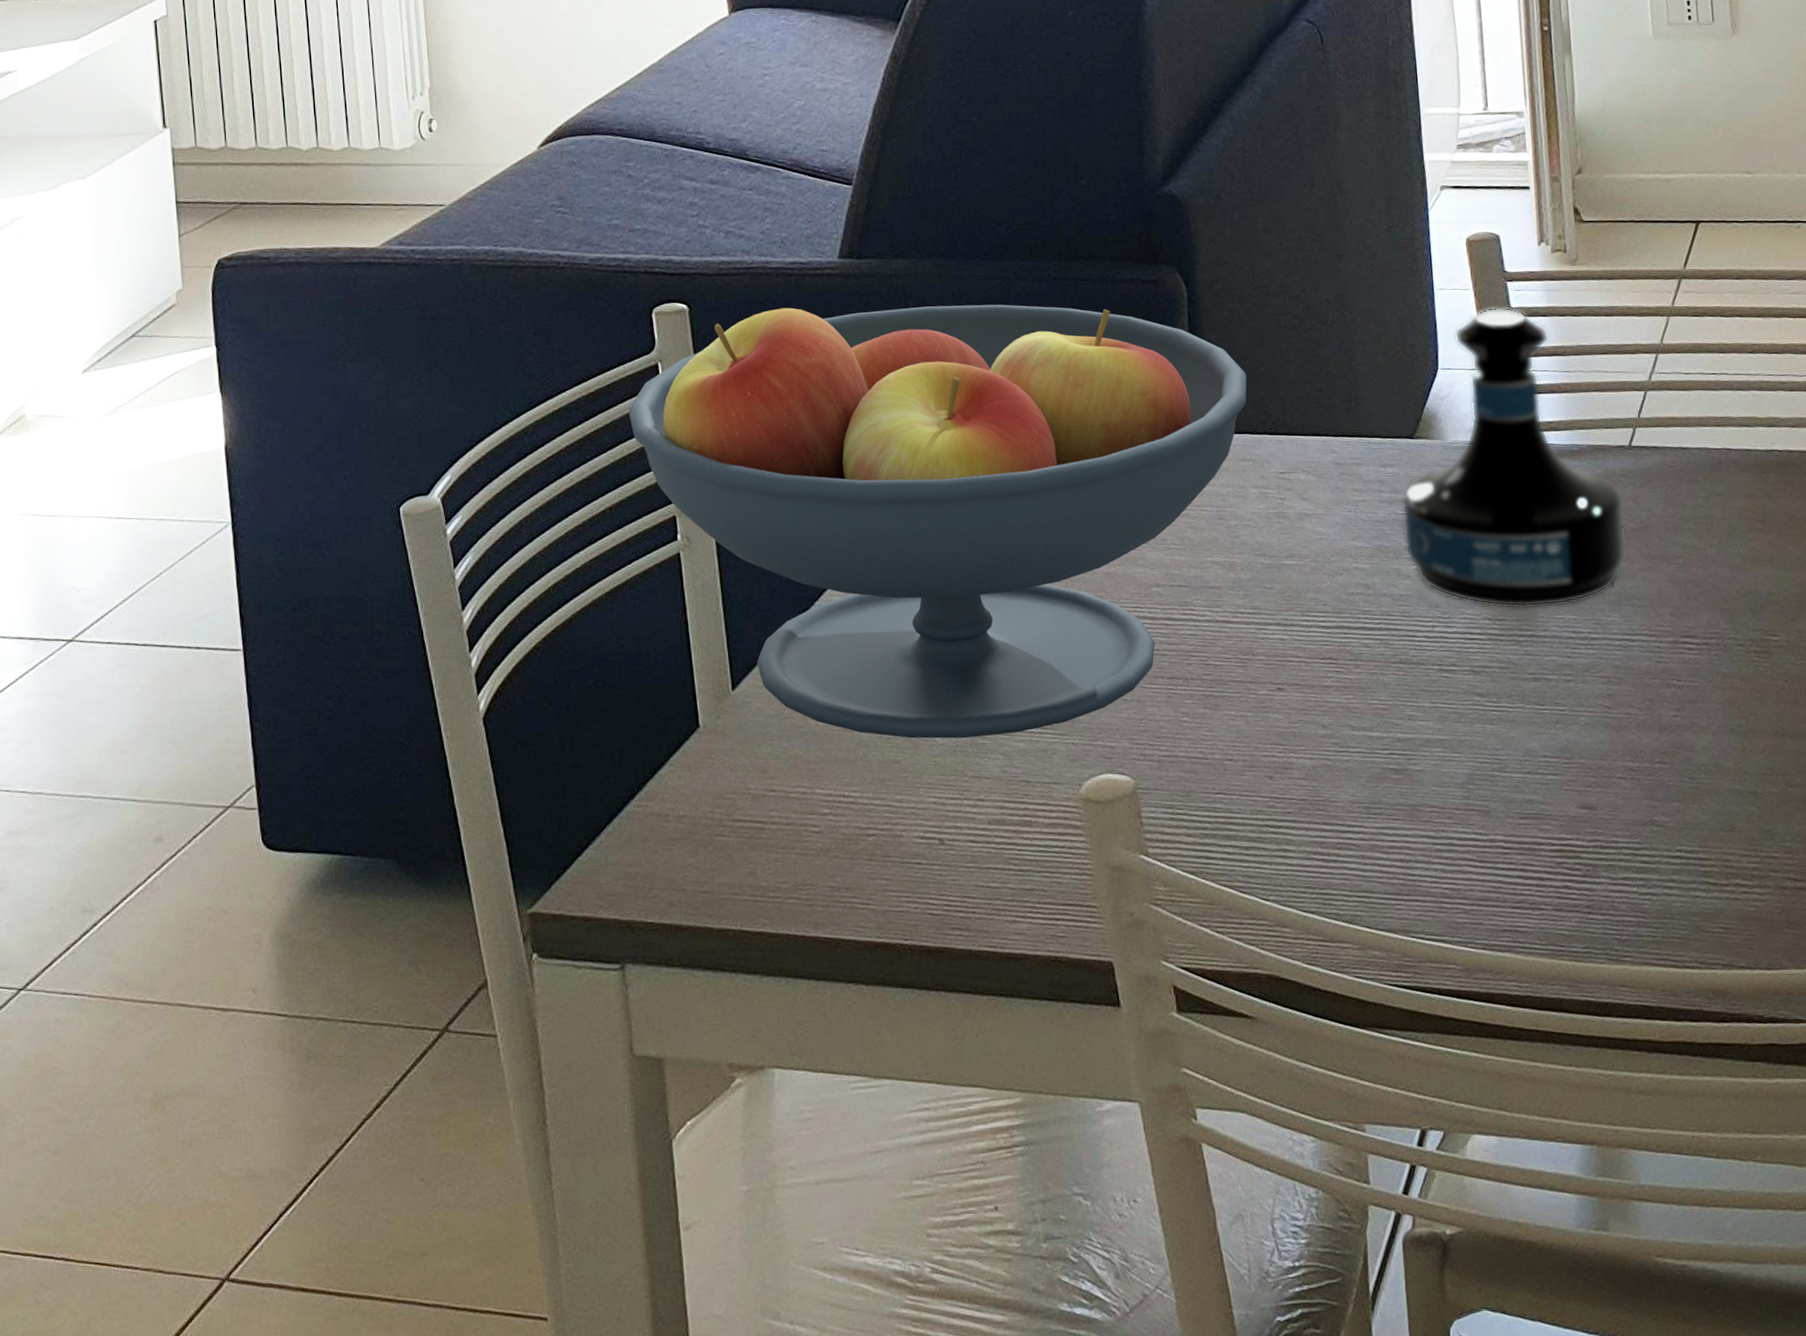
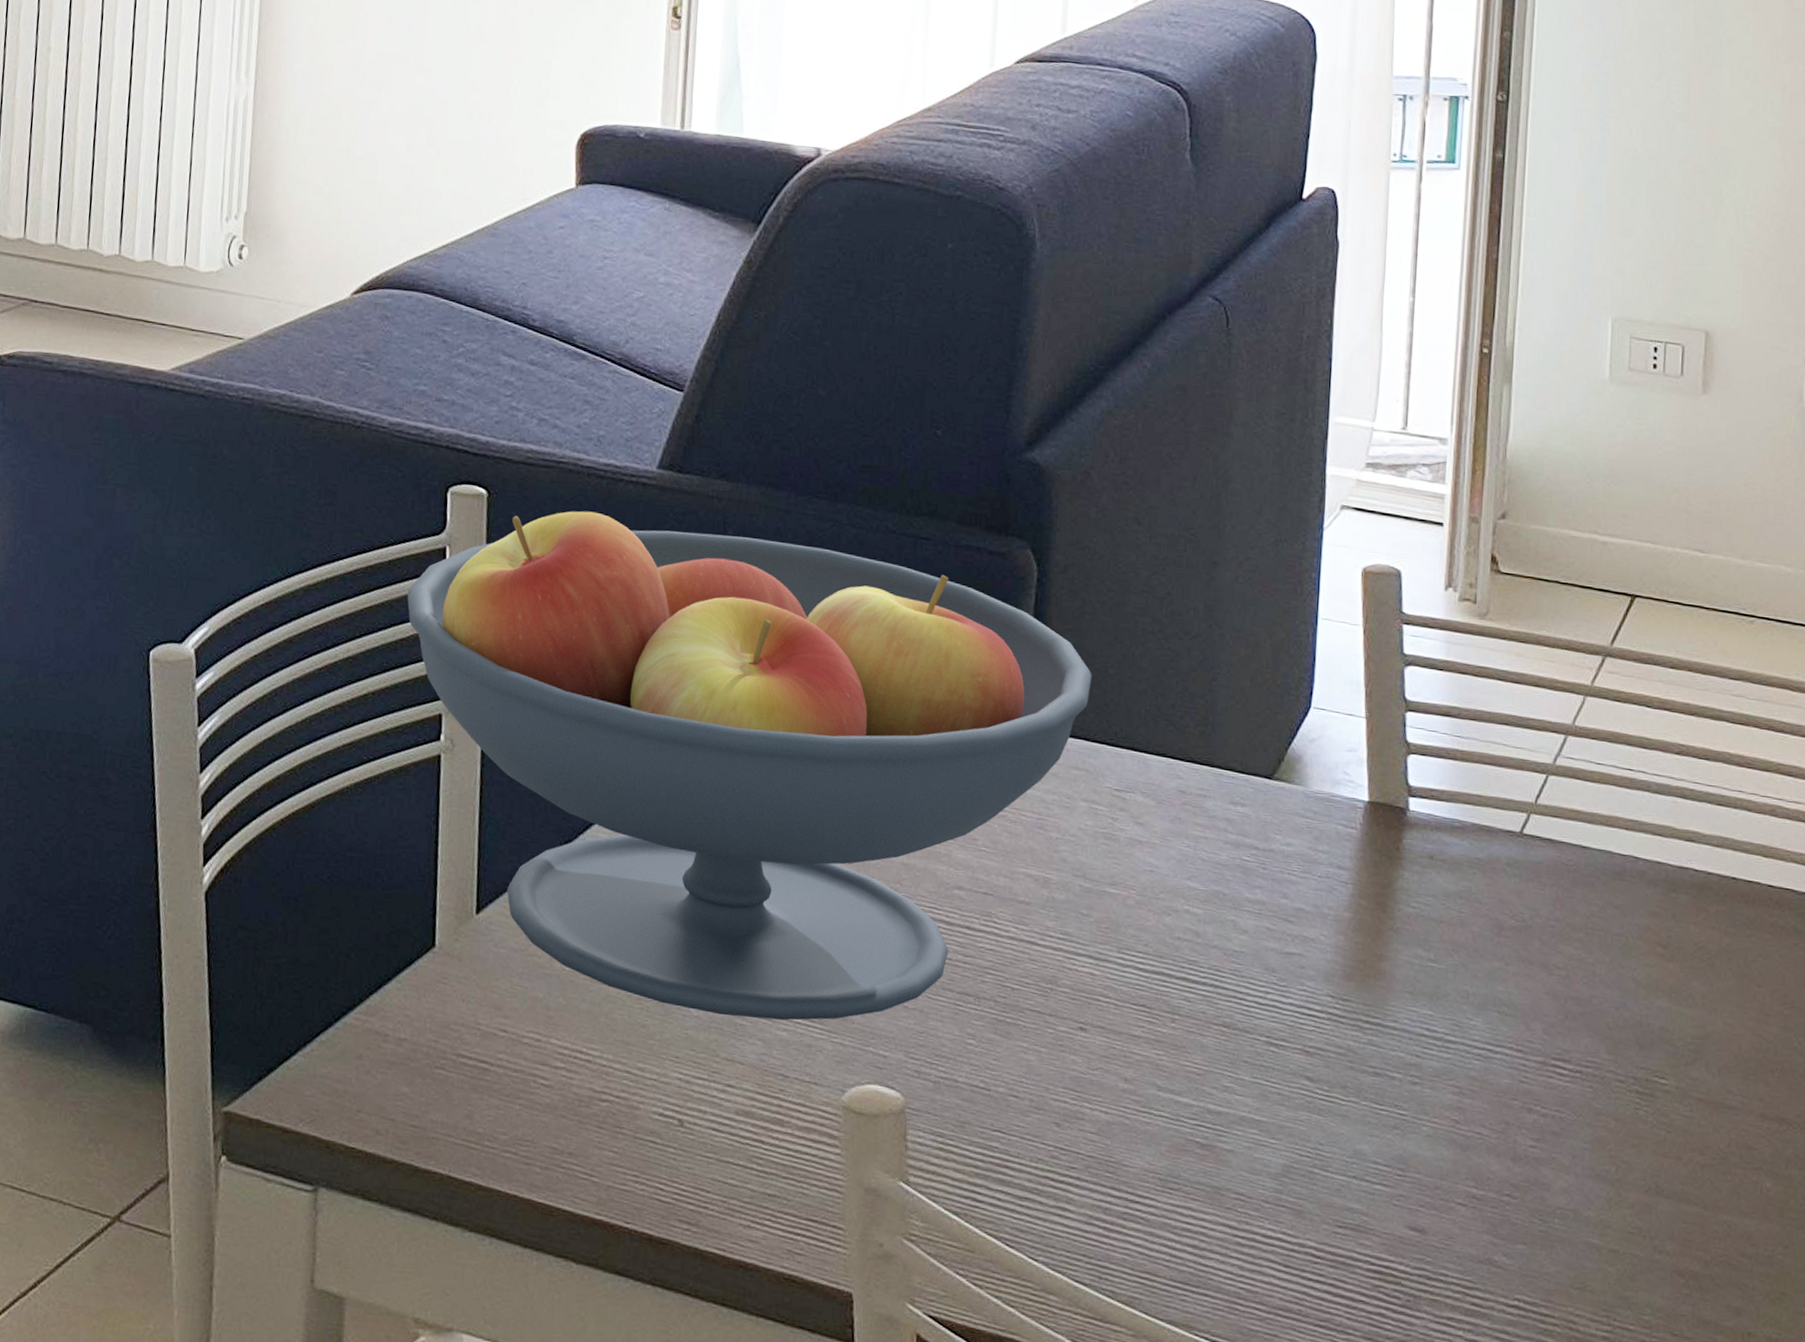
tequila bottle: present [1402,307,1627,608] -> none [1246,650,1506,997]

